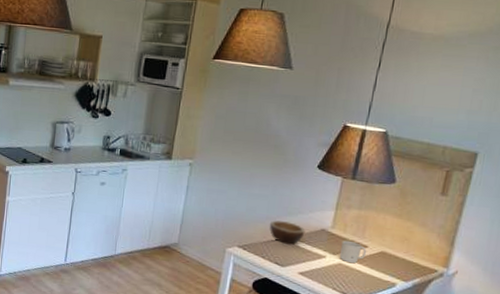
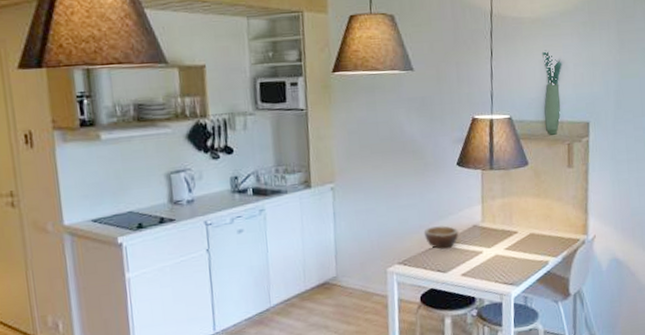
mug: present [339,240,367,264] -> none [493,230,518,253]
vase: none [424,70,459,159] -> present [542,50,562,135]

